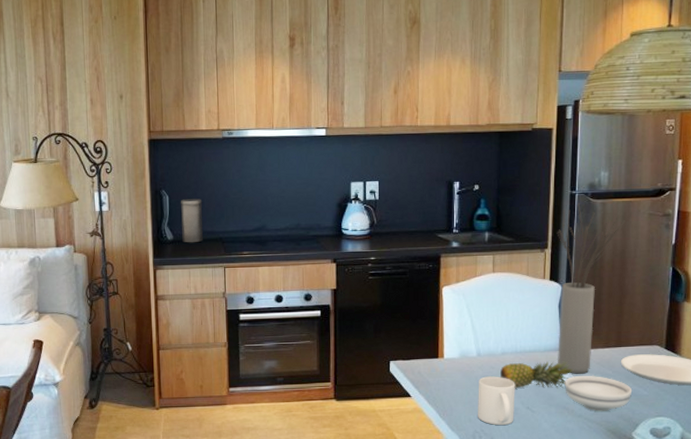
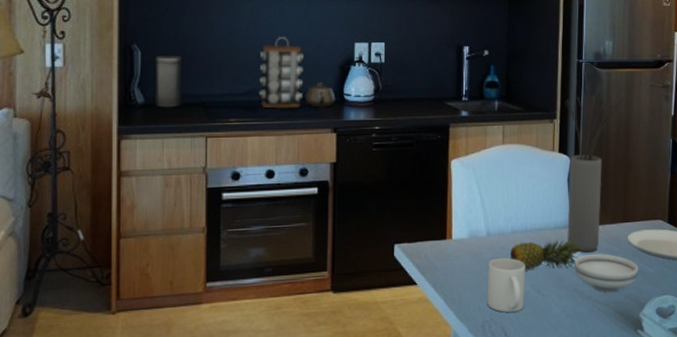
spice rack: none [267,179,306,244] -> present [259,37,304,110]
teapot: none [307,218,335,242] -> present [305,82,336,108]

